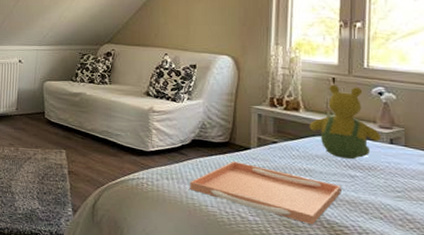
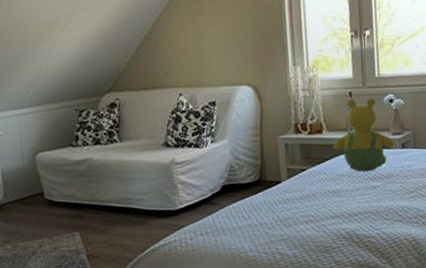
serving tray: present [190,160,341,225] -> none [225,198,366,244]

